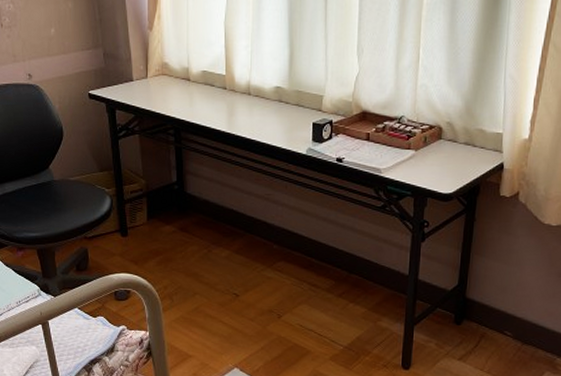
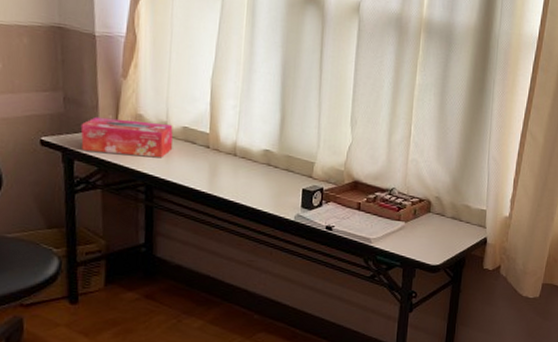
tissue box: none [118,68,195,102] -> present [80,116,173,158]

